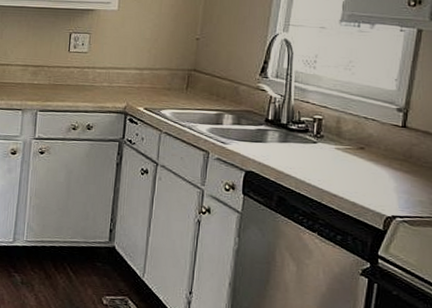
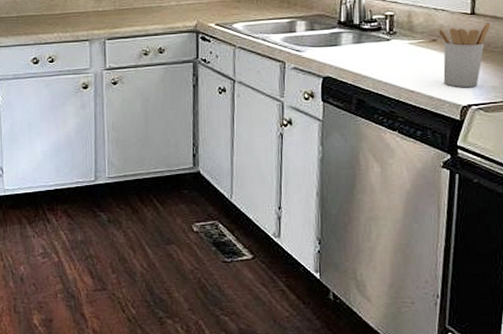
utensil holder: none [366,136,422,199] -> present [438,22,491,87]

